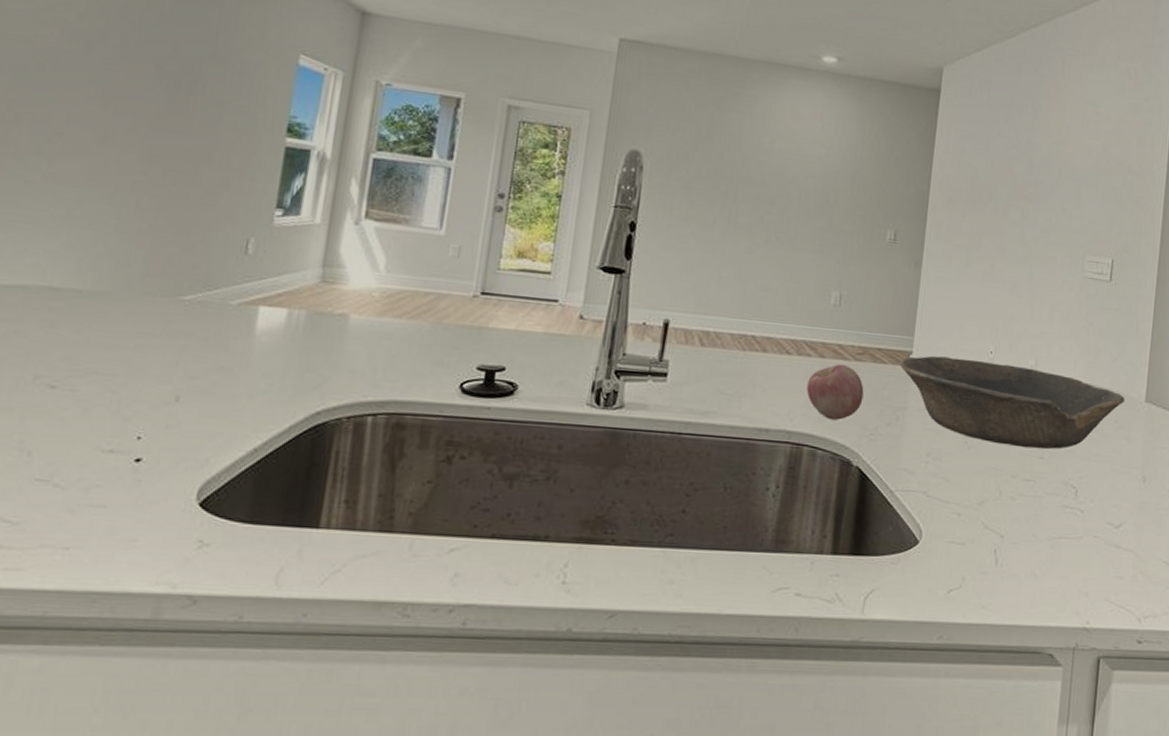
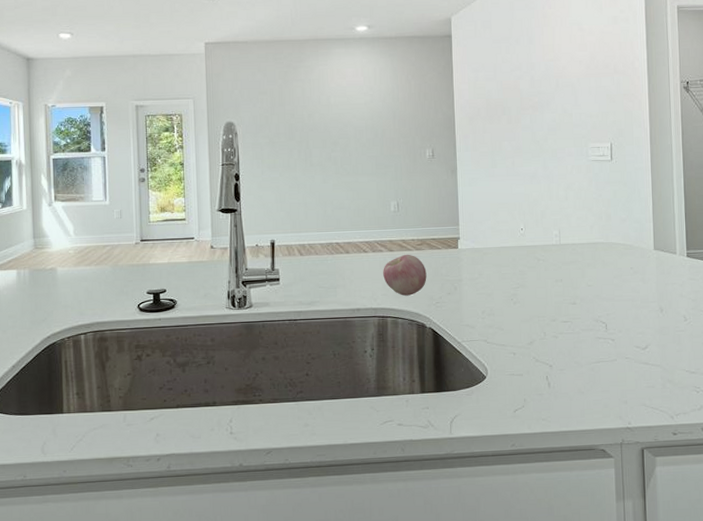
bowl: present [899,355,1125,450] -> none [451,236,636,298]

